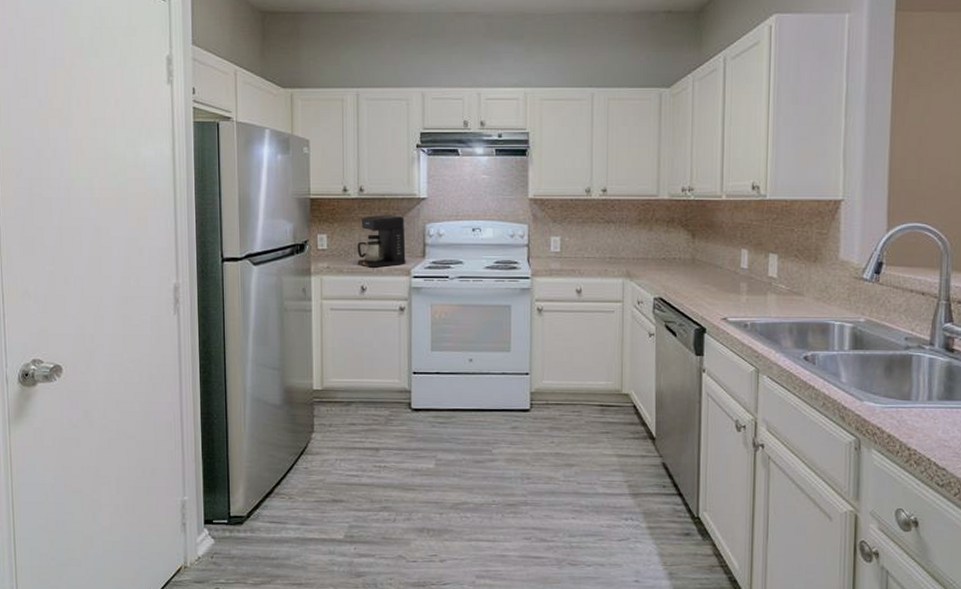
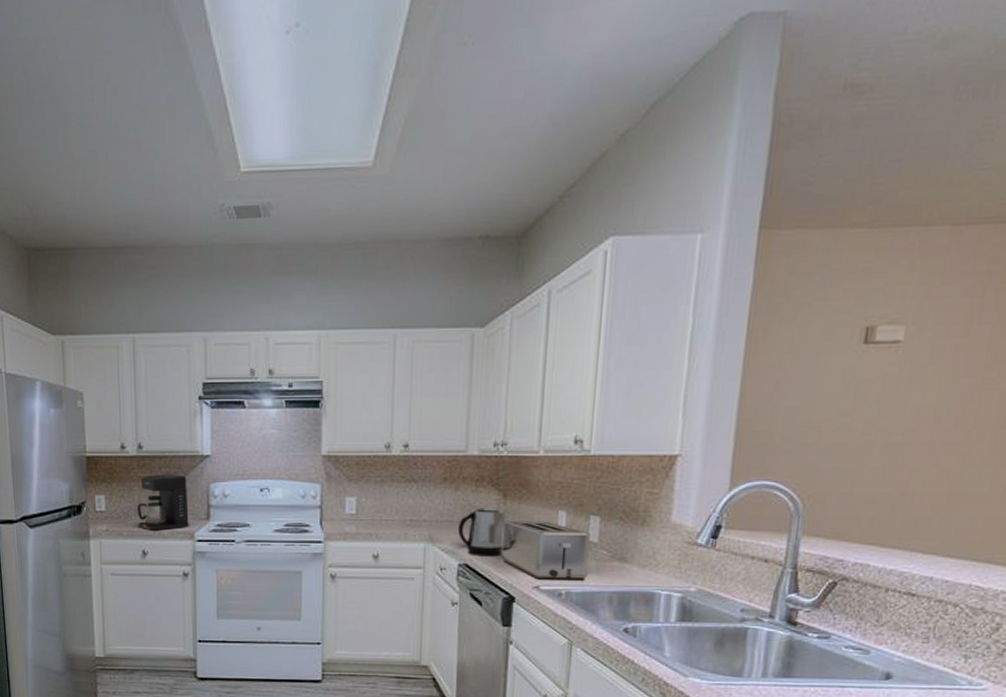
kettle: none [653,246,695,291] -> present [458,507,506,557]
toaster: none [693,258,770,314] -> present [502,520,590,582]

